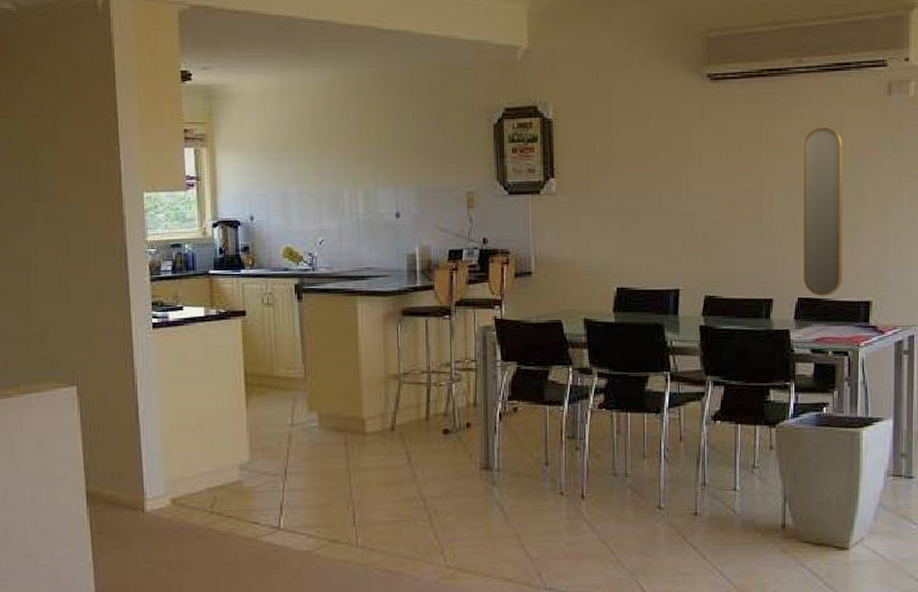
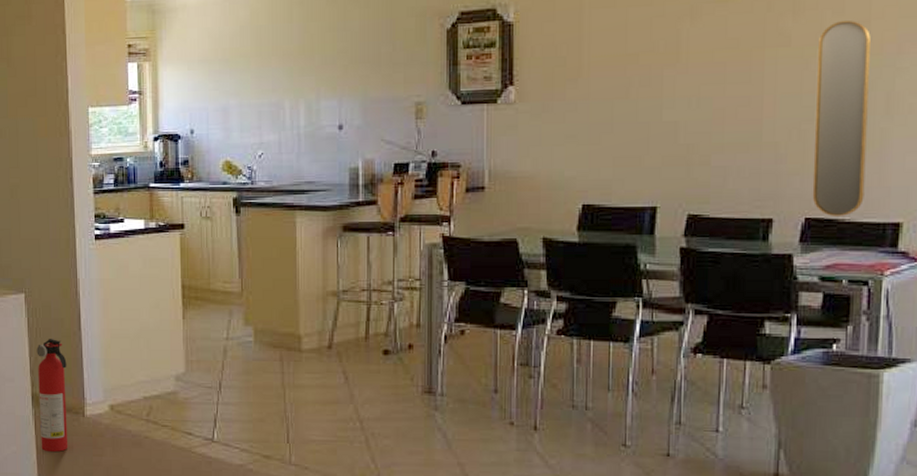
fire extinguisher: none [91,431,128,552] -> present [36,338,69,453]

